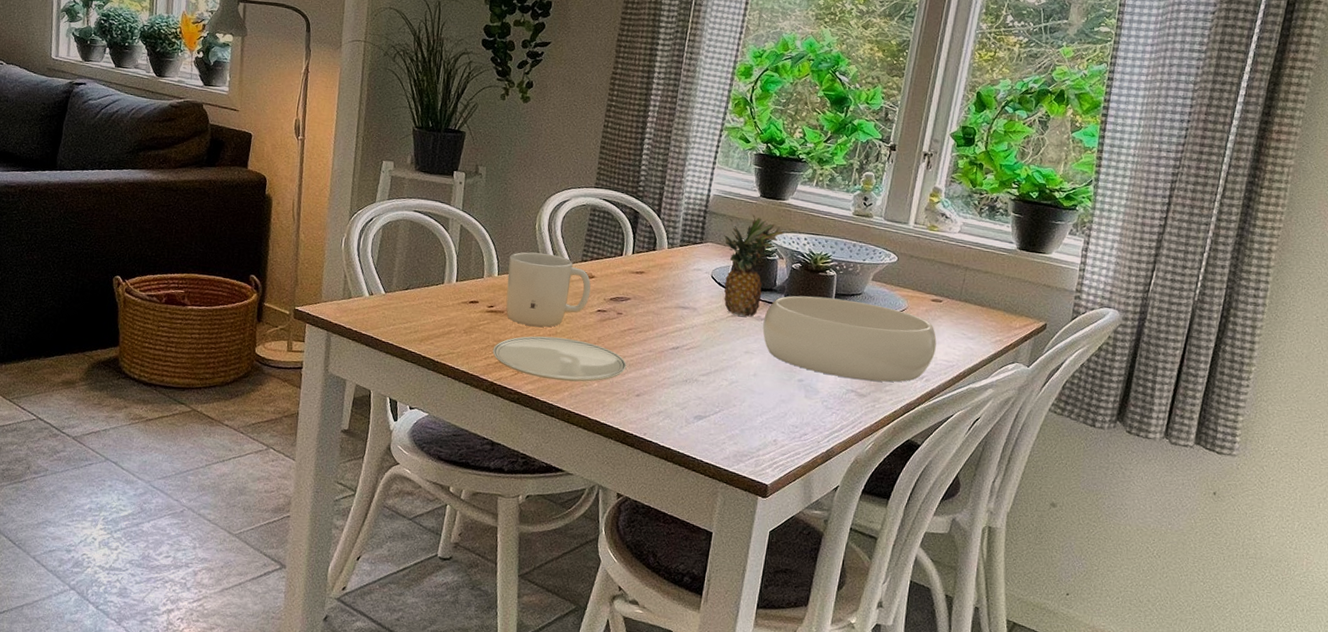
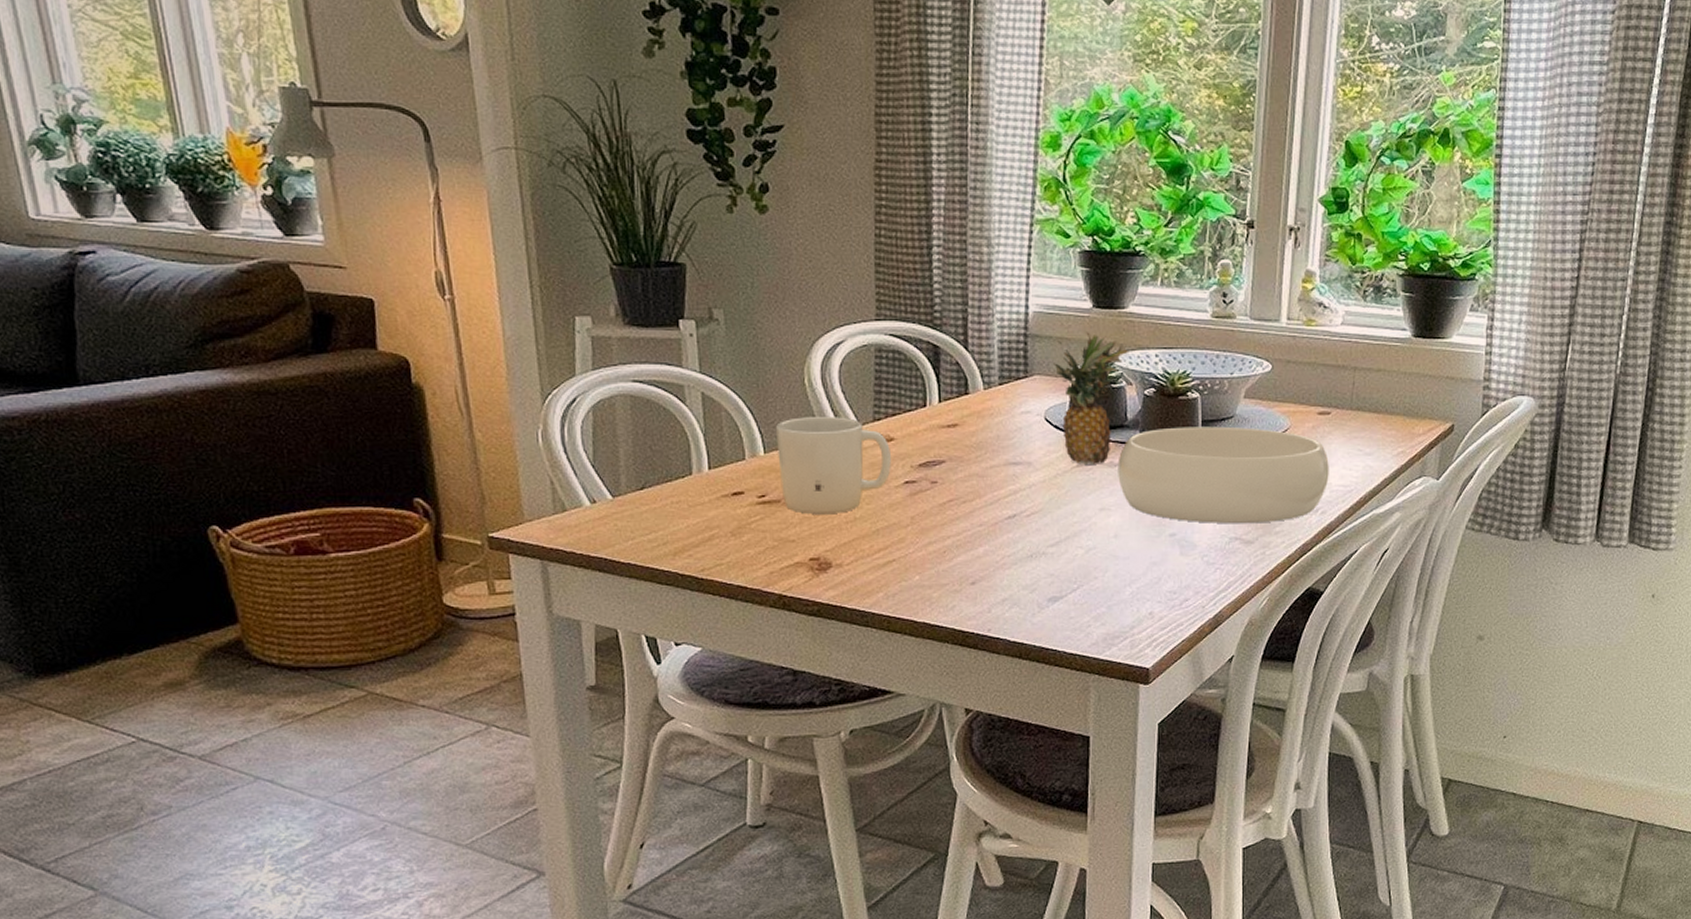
plate: present [493,336,627,382] -> none [774,524,953,580]

